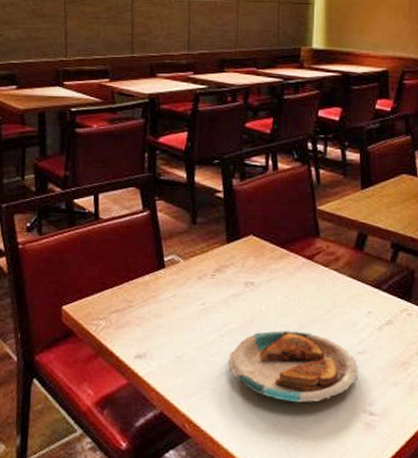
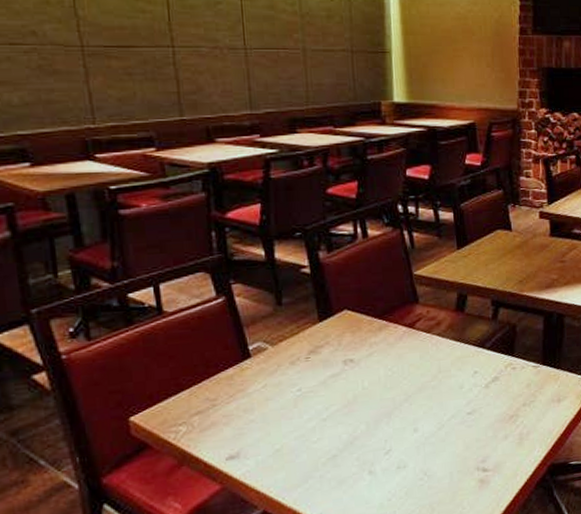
plate: present [227,330,358,403] -> none [332,402,469,474]

